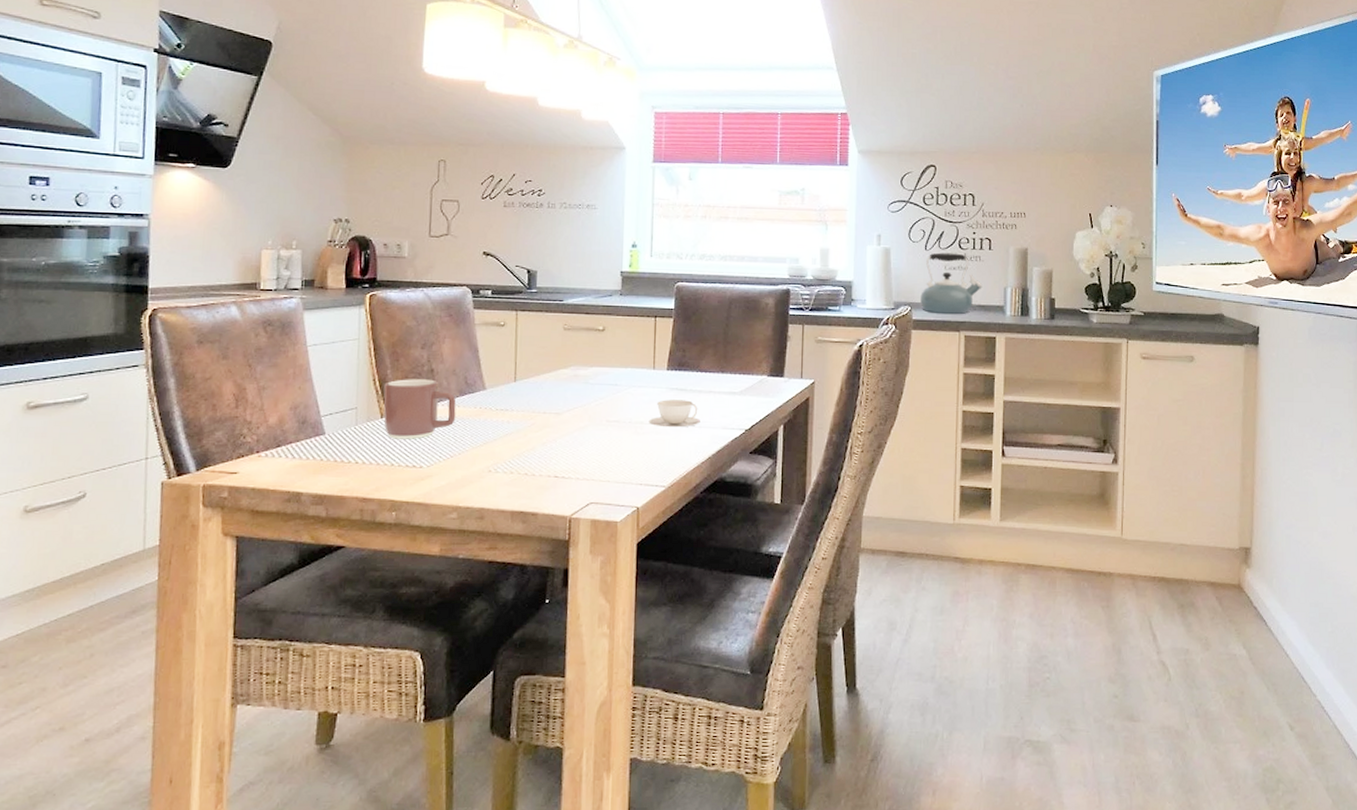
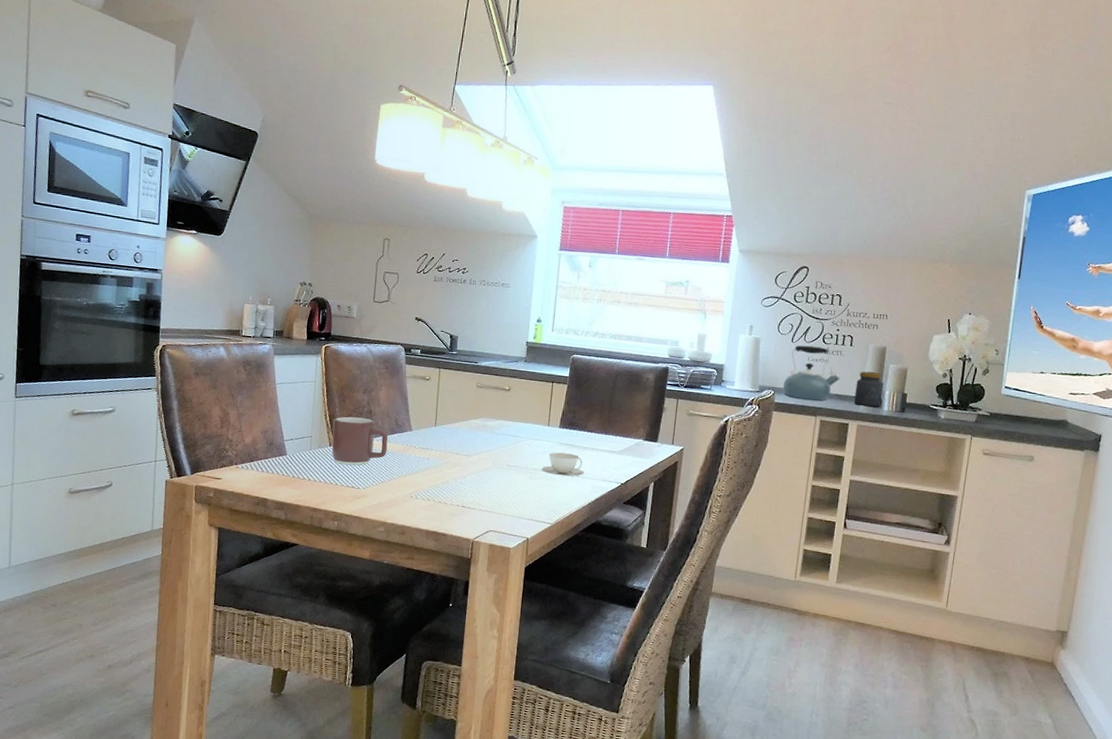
jar: none [999,277,1028,317] -> present [854,371,882,408]

